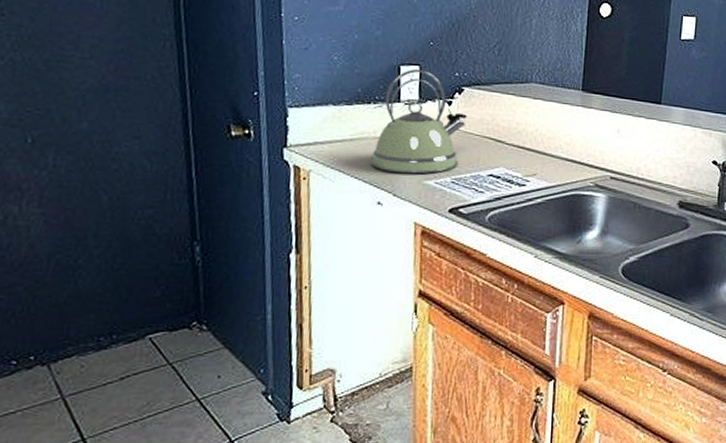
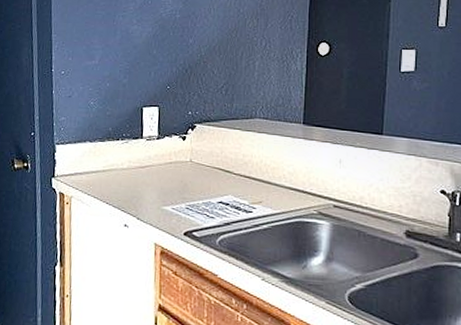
kettle: present [370,68,467,174] -> none [118,109,199,201]

